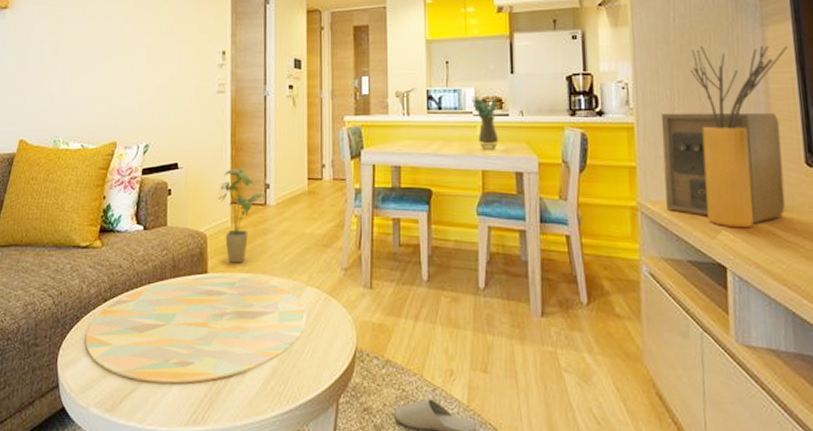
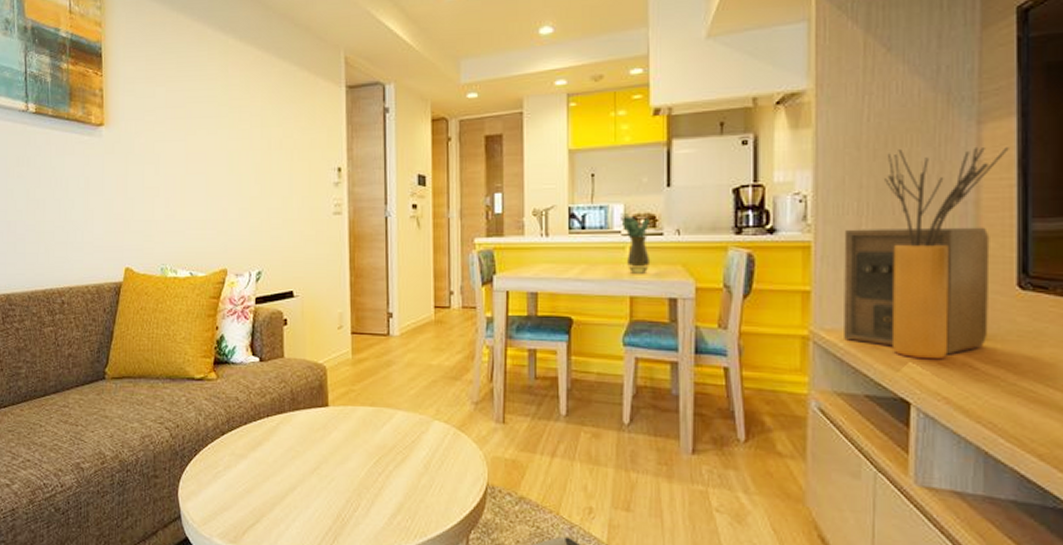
decorative tray: present [85,275,306,384] -> none [205,409,434,517]
house plant: present [220,167,269,263] -> none [339,295,393,396]

